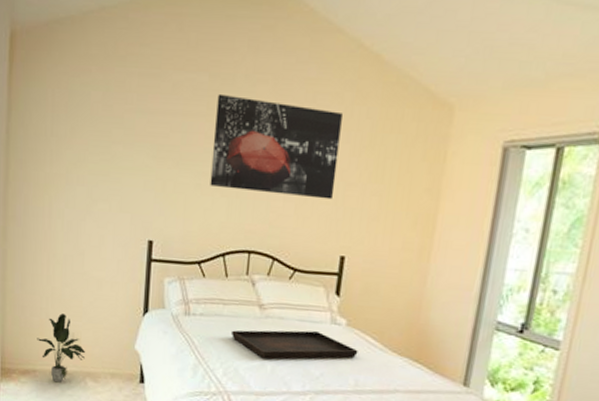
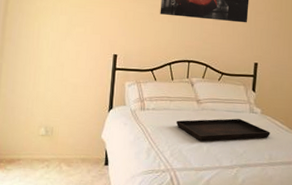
potted plant: present [37,313,85,383] -> none [22,112,61,169]

